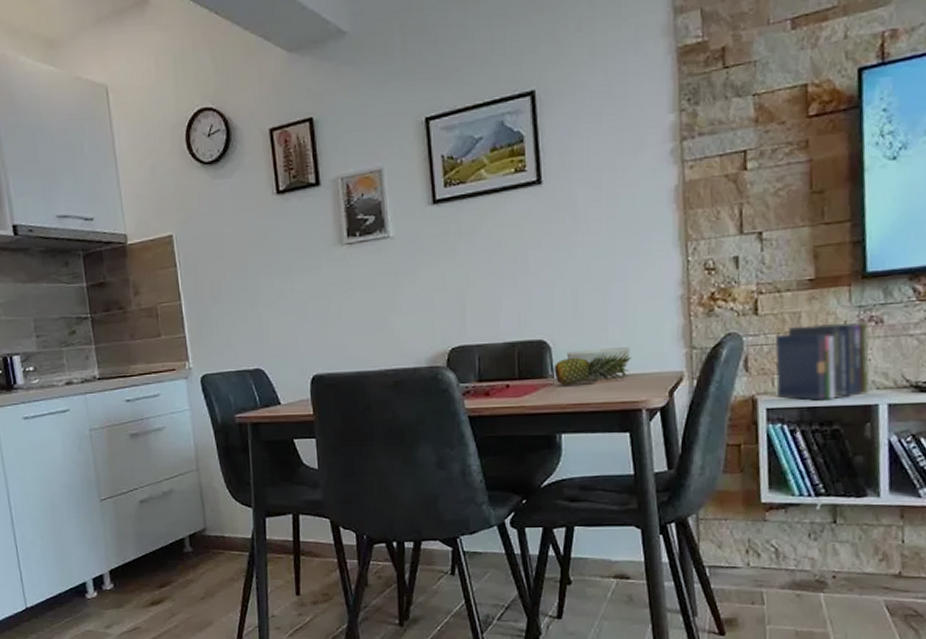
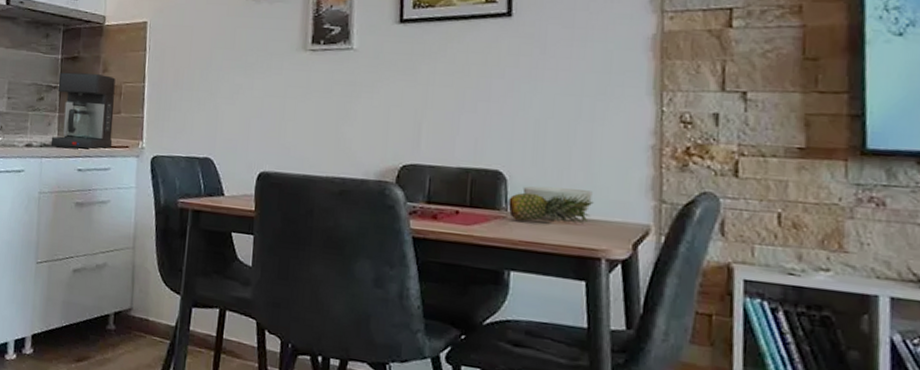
coffee maker: none [87,298,158,381] -> present [50,72,116,150]
books: present [775,321,869,401] -> none [756,195,868,283]

